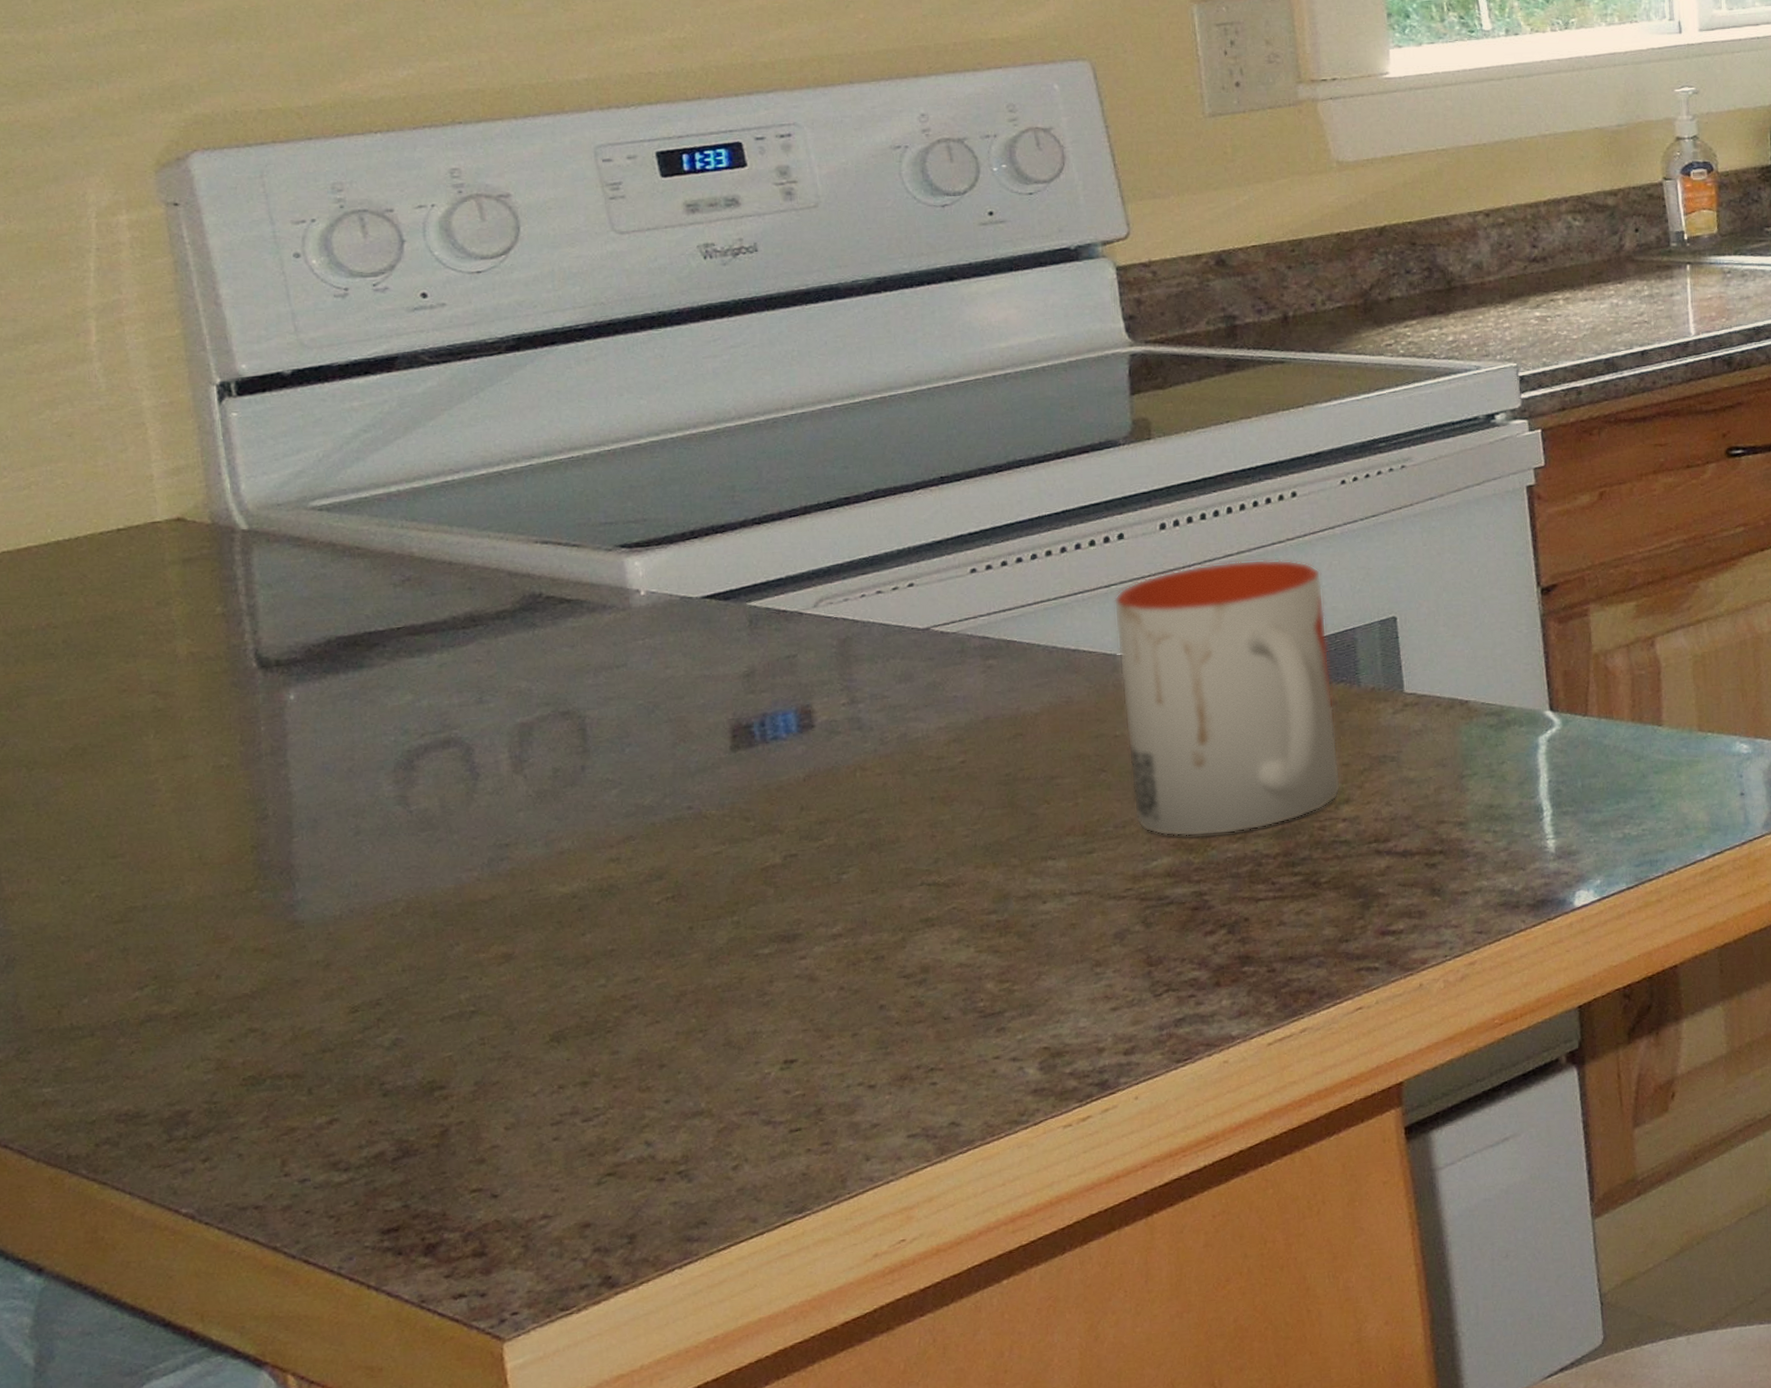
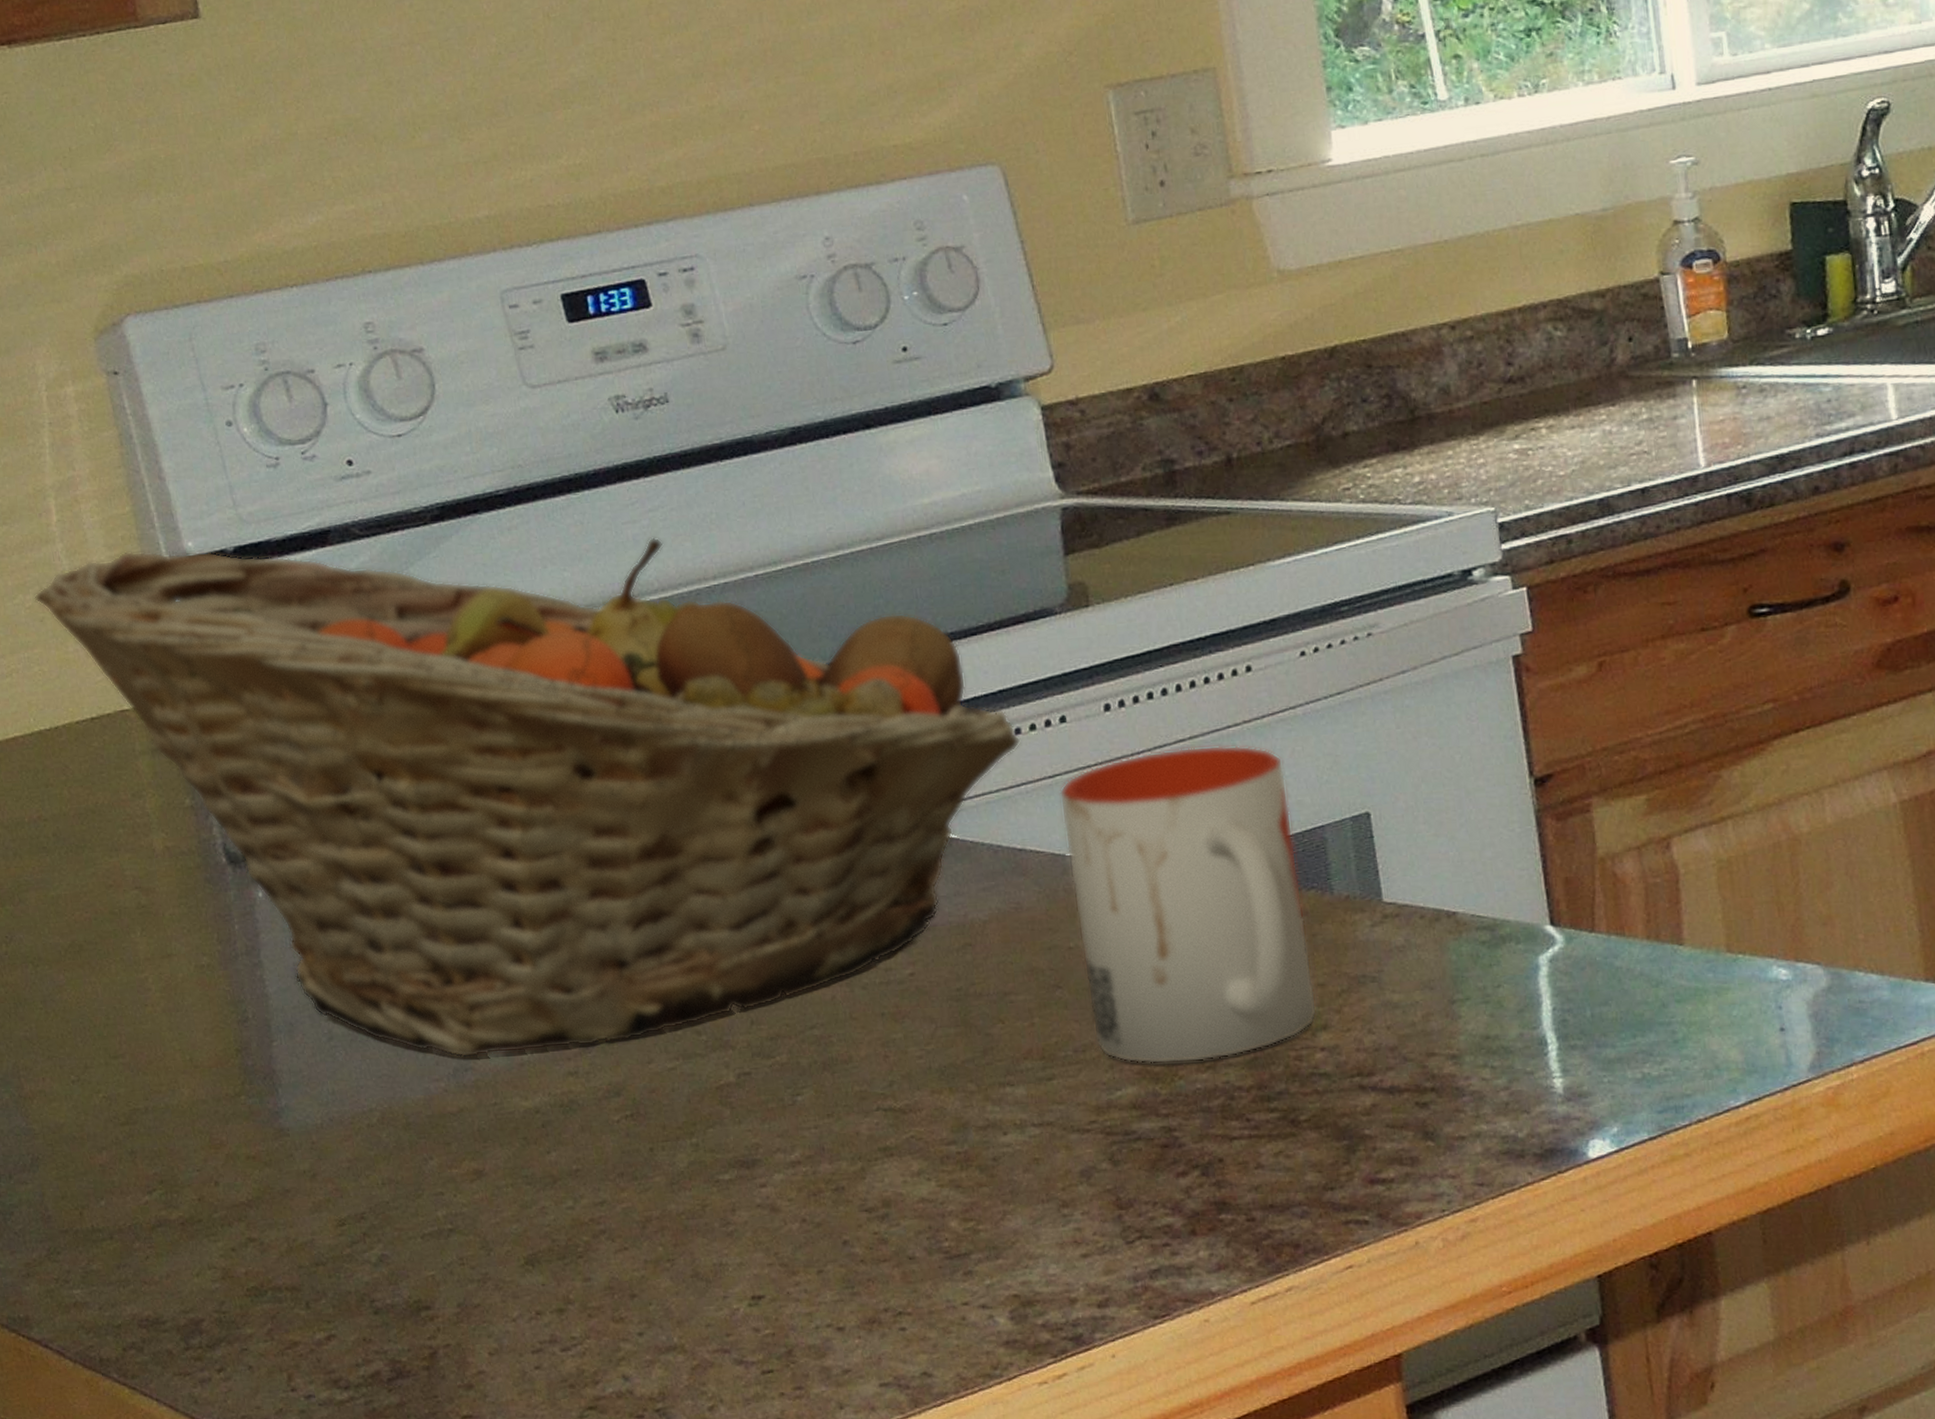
fruit basket: none [63,370,1080,848] -> present [34,537,1021,1058]

